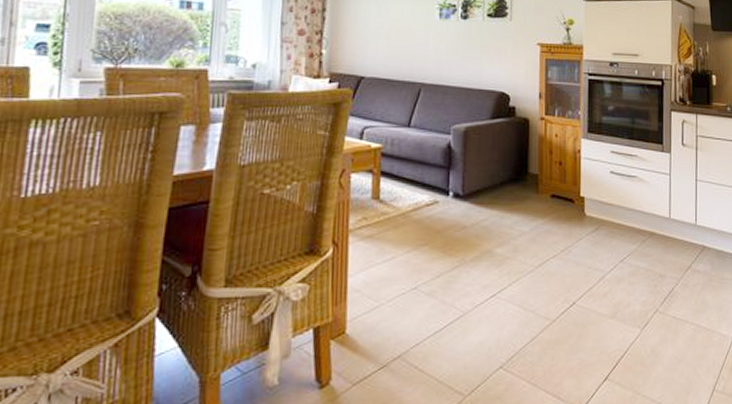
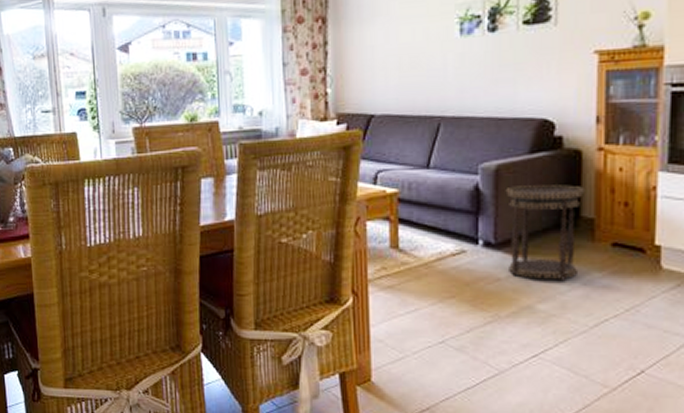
side table: none [472,145,531,227] -> present [505,185,584,280]

